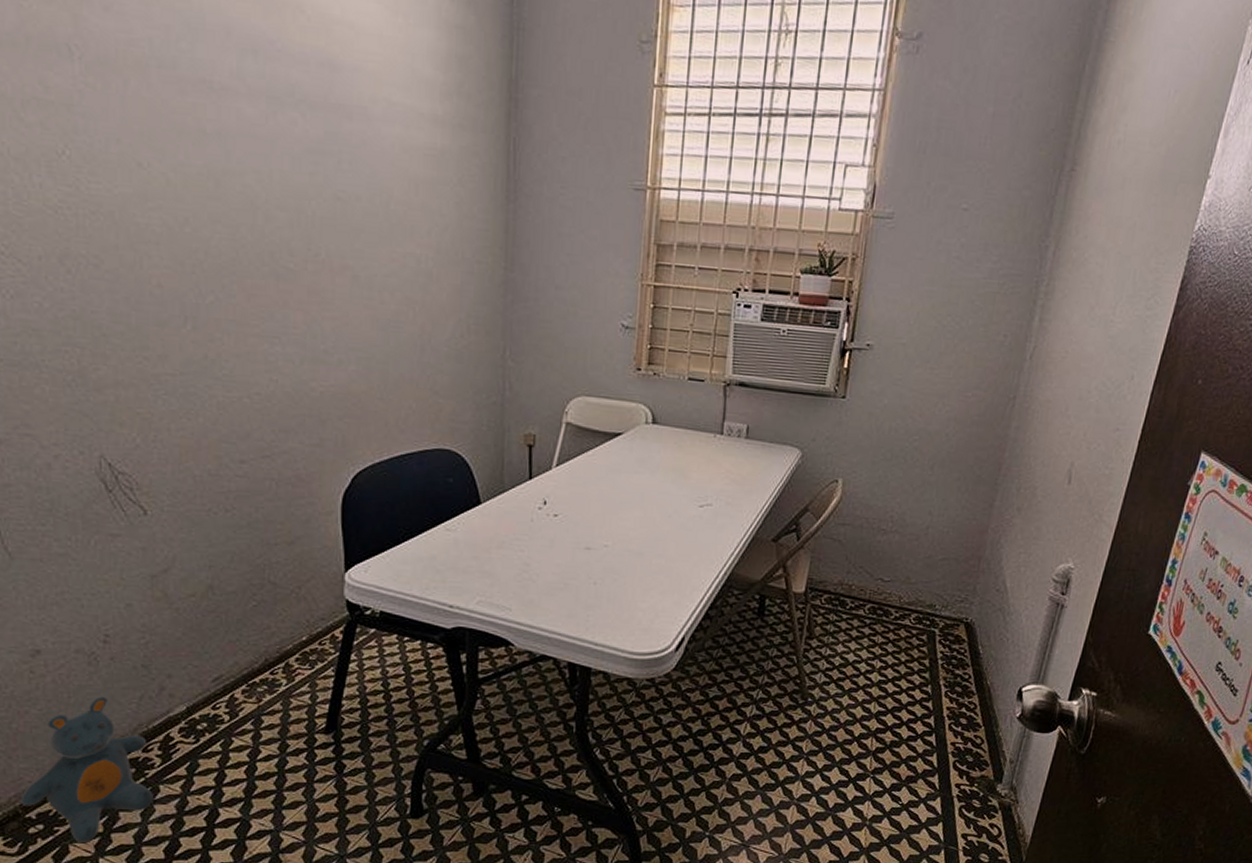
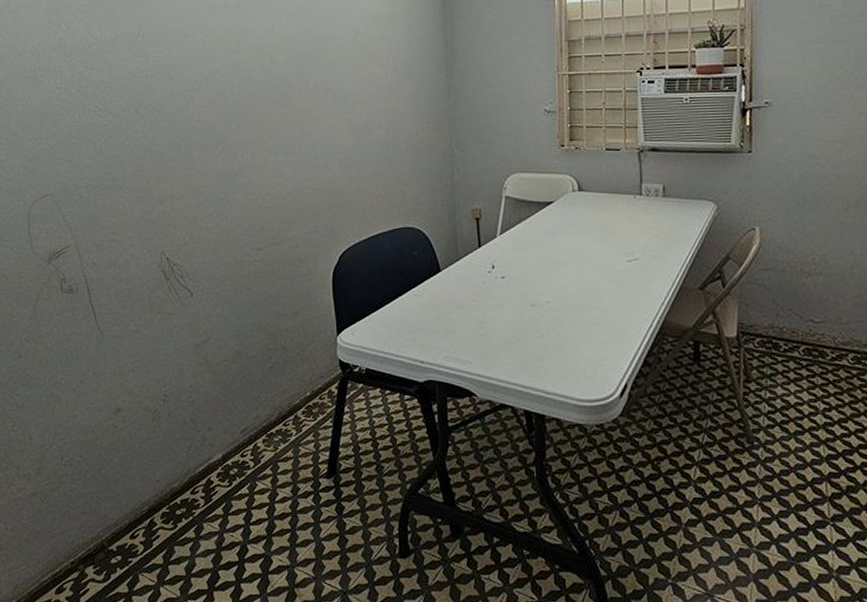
stuffed animal: present [21,696,153,844] -> none [106,446,199,574]

